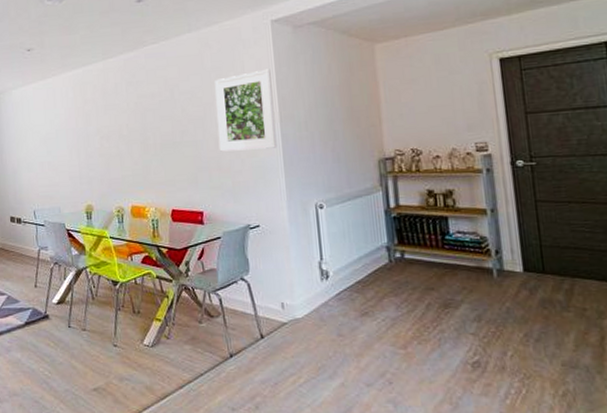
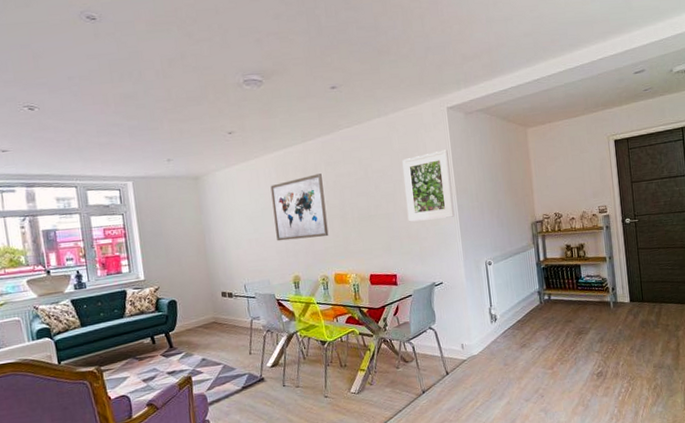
wall art: none [67,94,127,166] -> present [270,173,329,242]

